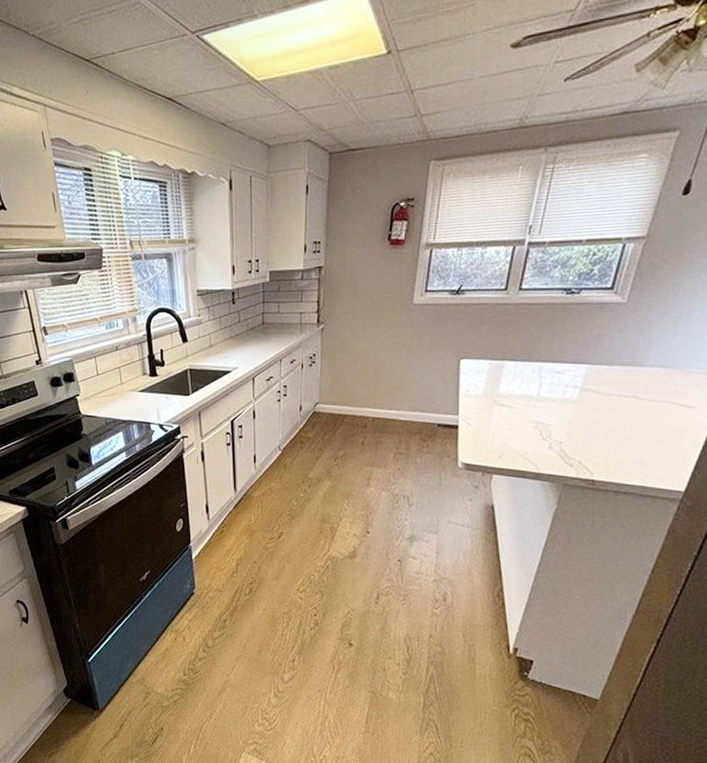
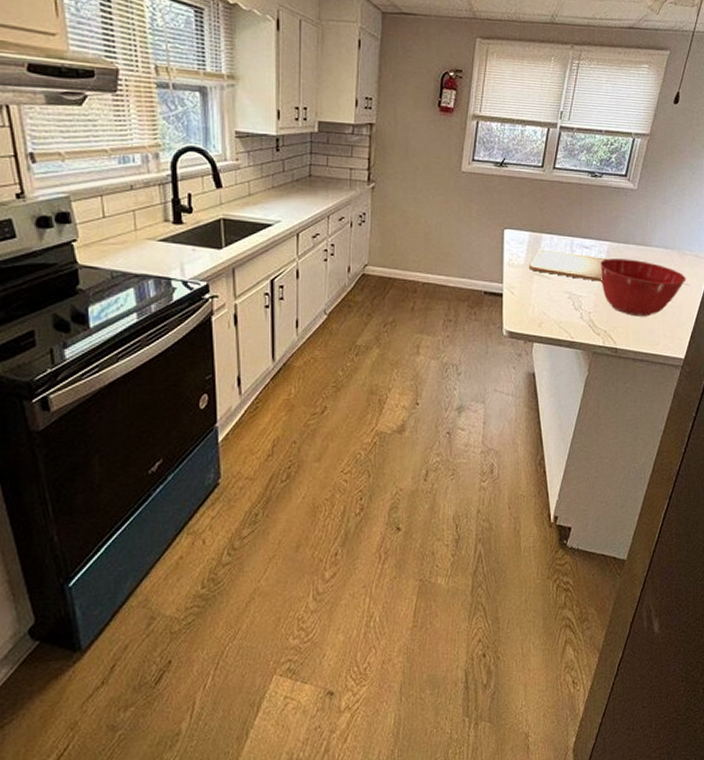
chopping board: none [489,377,585,409] -> present [529,249,607,282]
mixing bowl: none [575,382,692,446] -> present [600,258,687,317]

